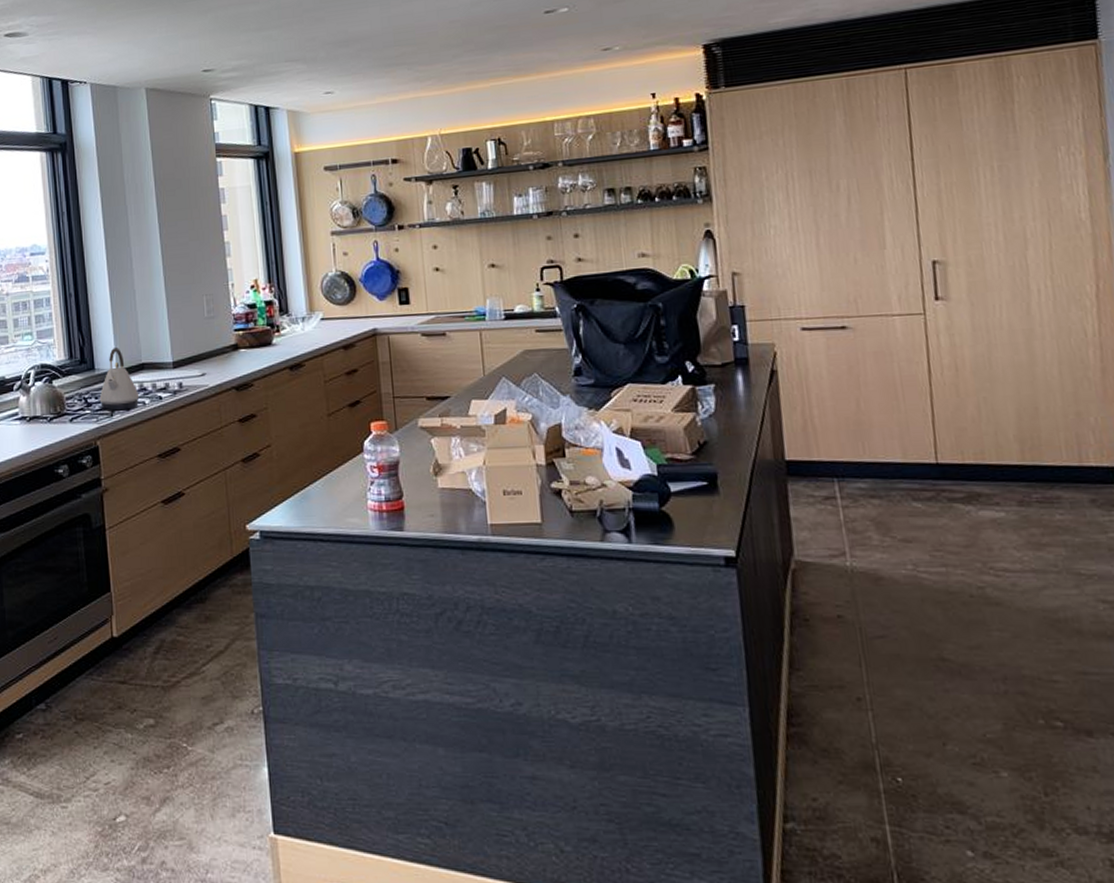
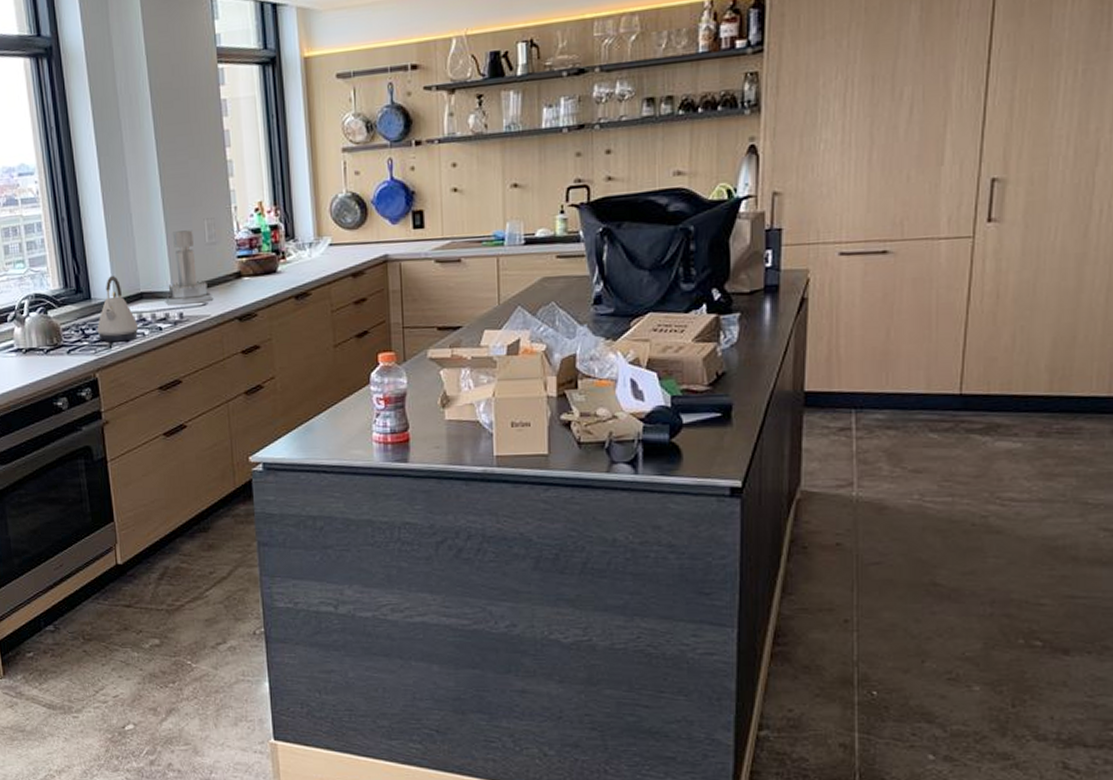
paper towel holder: none [165,305,212,377] -> present [165,230,214,306]

